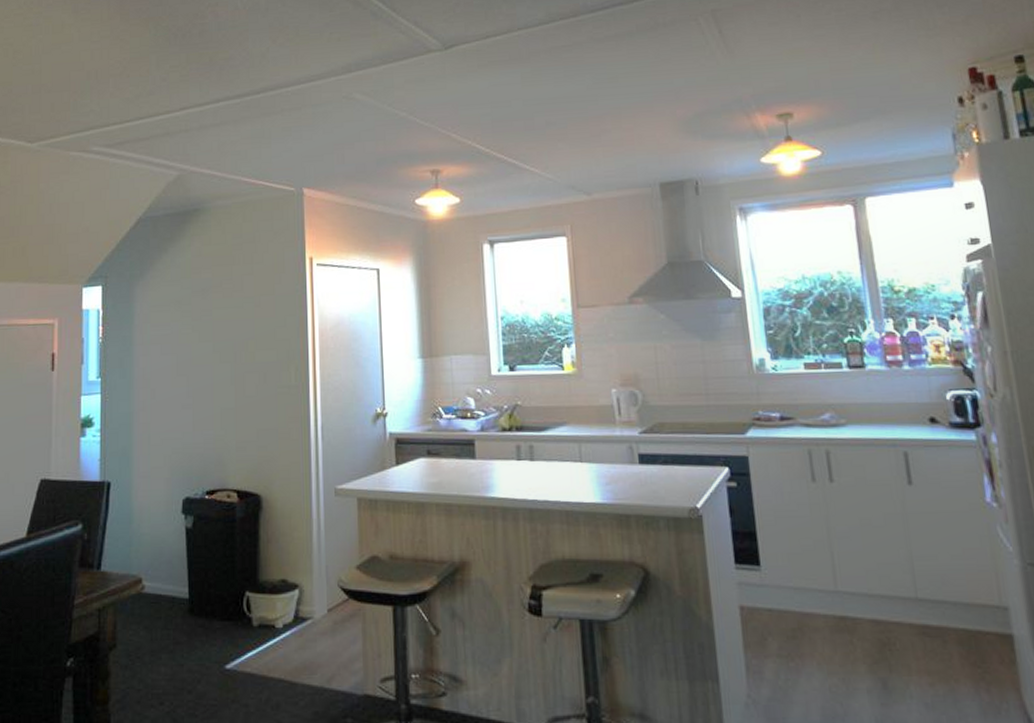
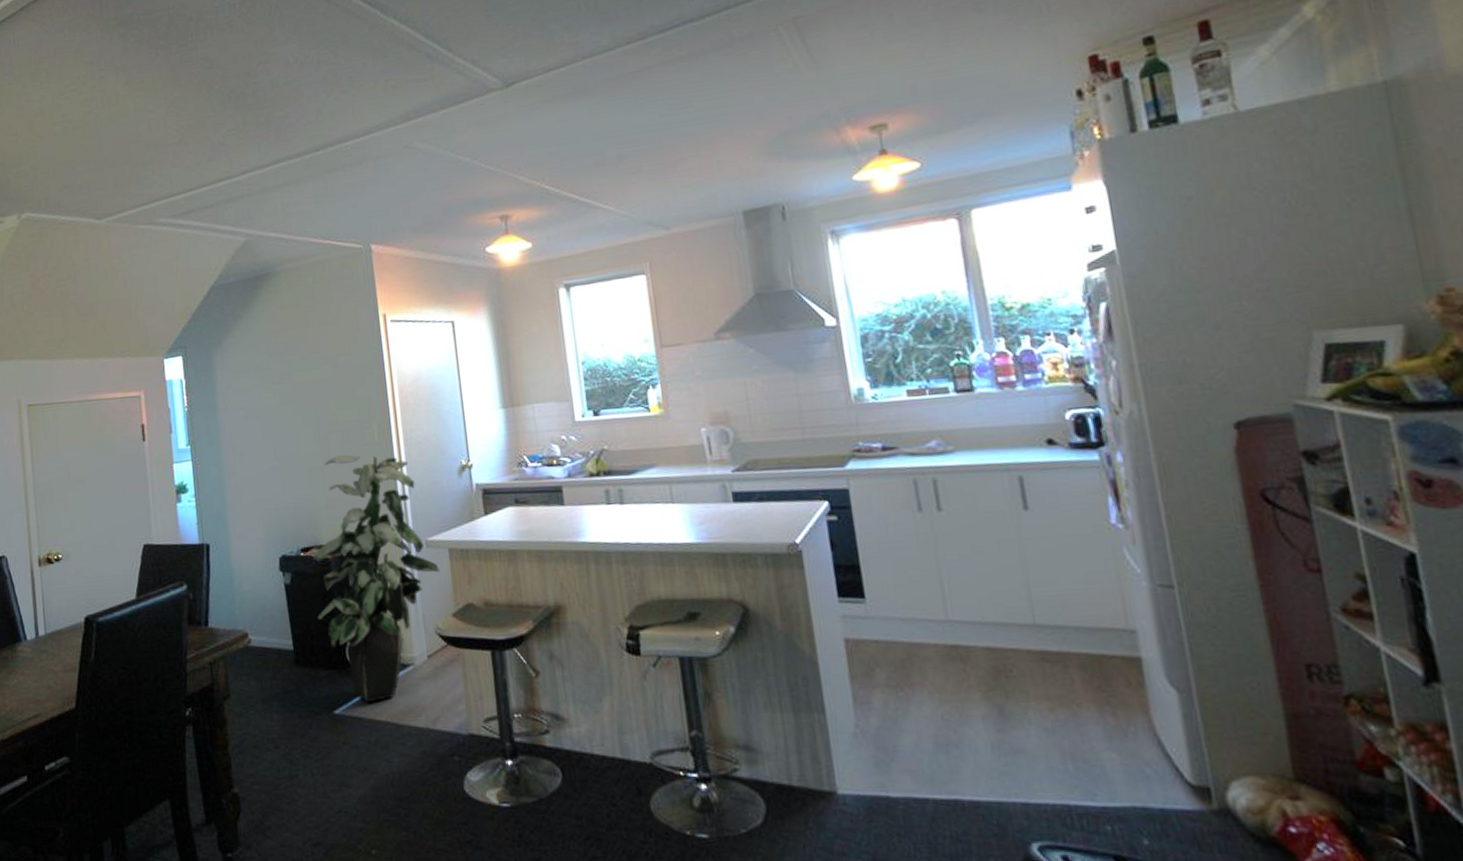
indoor plant: none [217,396,347,657] -> present [313,455,440,702]

